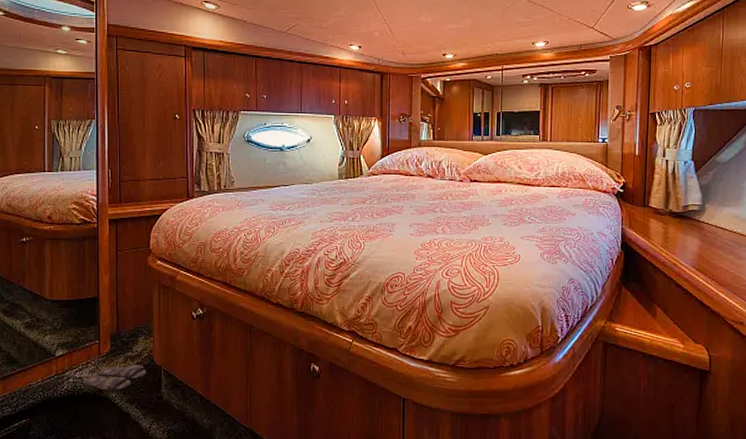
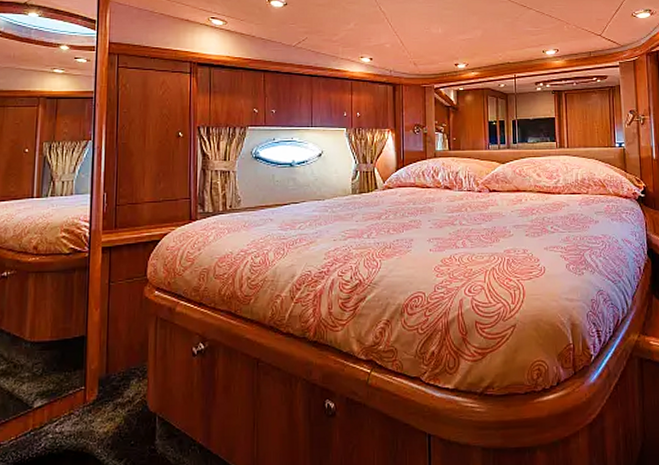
slippers: present [83,364,146,391] -> none [63,412,138,447]

